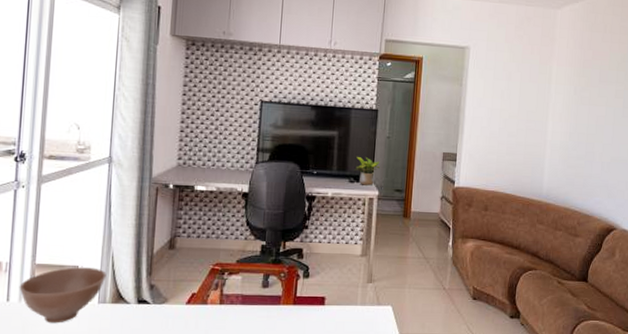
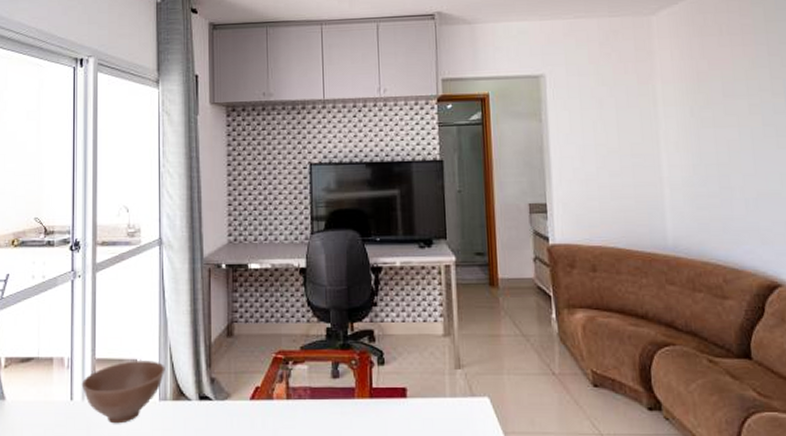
potted plant: present [354,156,380,186] -> none [423,216,453,250]

